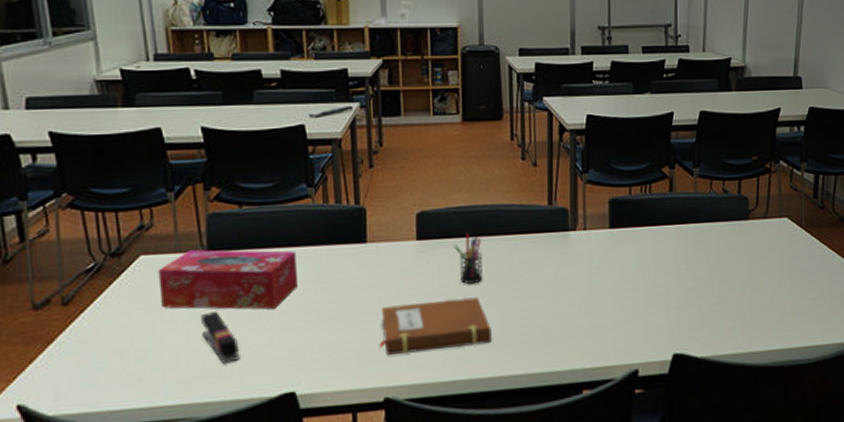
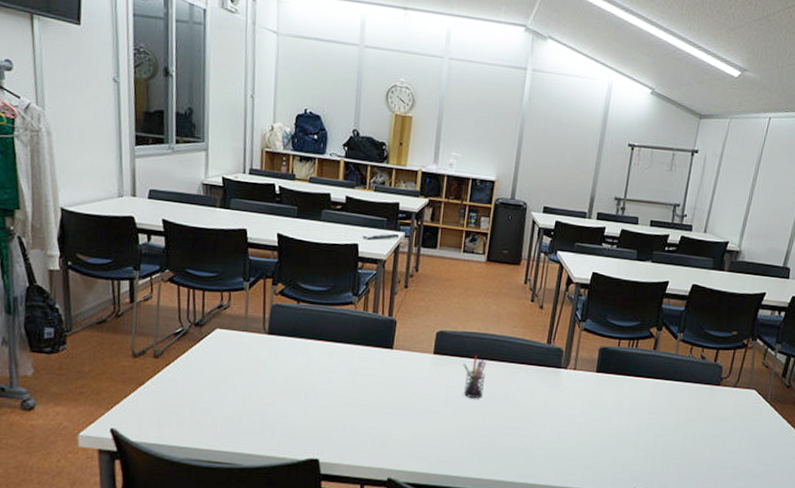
tissue box: present [158,249,298,310] -> none [227,331,336,390]
stapler: present [201,312,240,364] -> none [254,383,281,427]
notebook: present [379,297,492,355] -> none [390,404,483,450]

